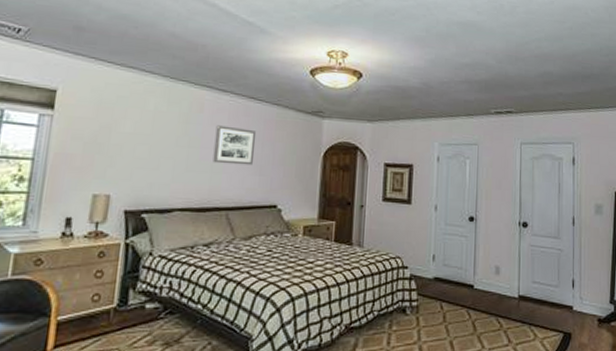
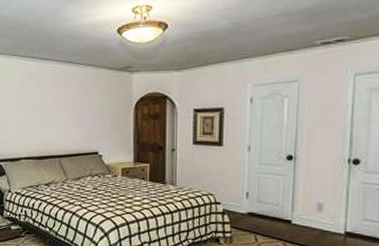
wall art: present [213,125,257,166] -> none [44,89,76,121]

